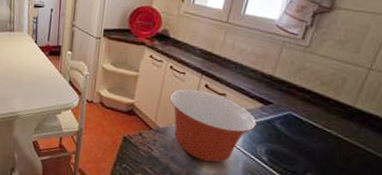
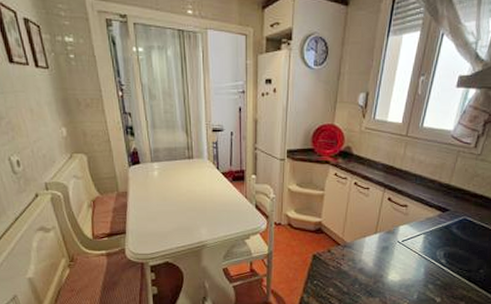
mixing bowl: present [169,89,257,163] -> none [355,204,436,270]

